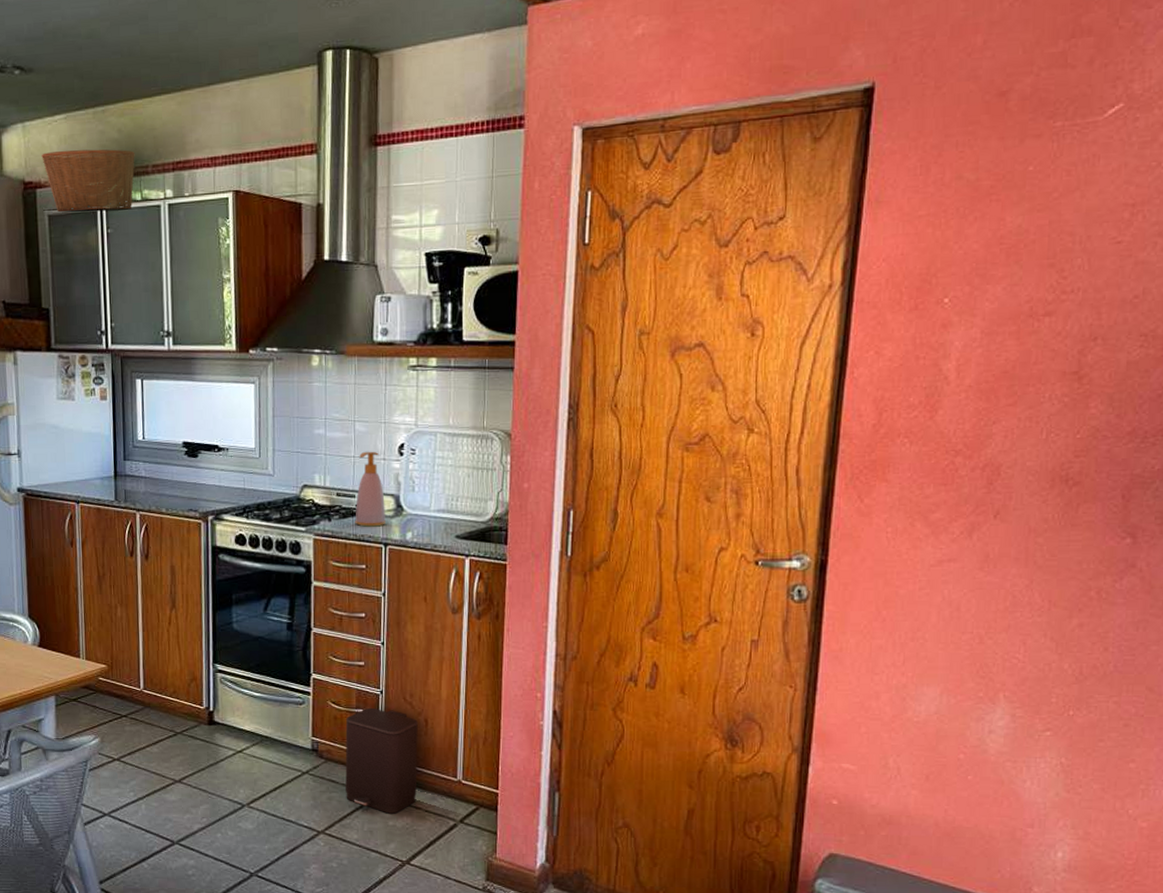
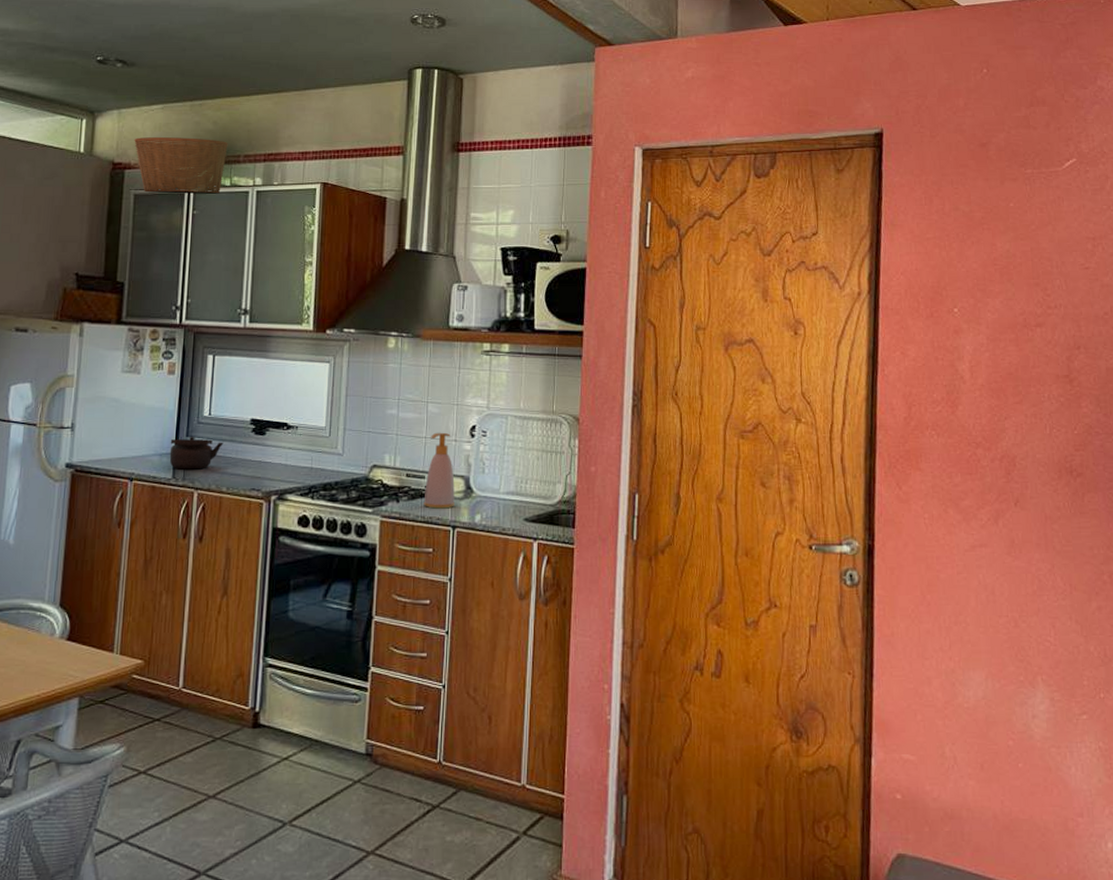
kettle: none [109,459,159,492] -> present [169,436,224,470]
pedal bin: present [345,708,419,814] -> none [400,705,482,827]

